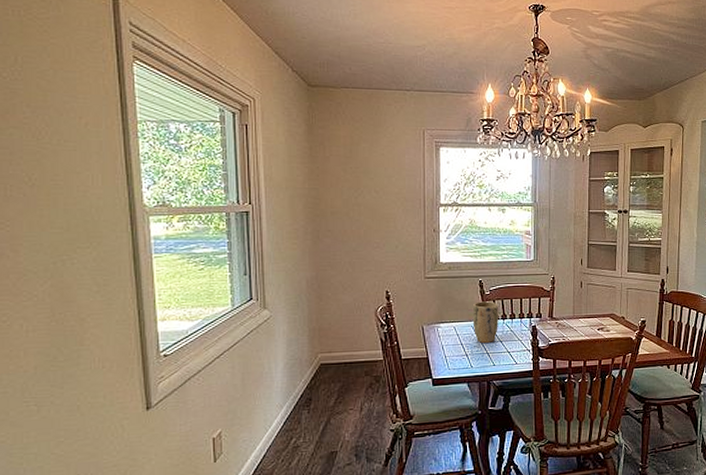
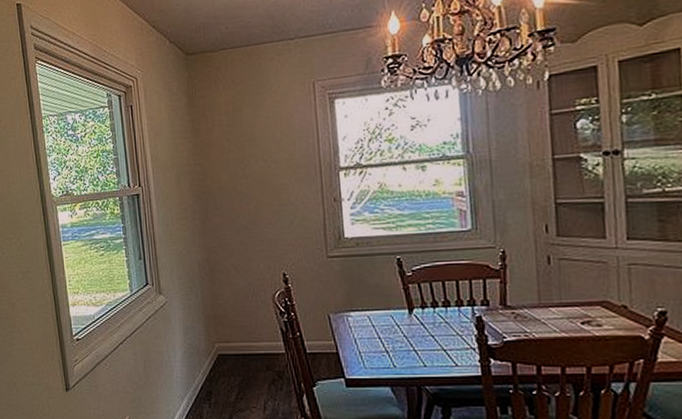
plant pot: present [472,301,498,343] -> none [390,284,428,337]

